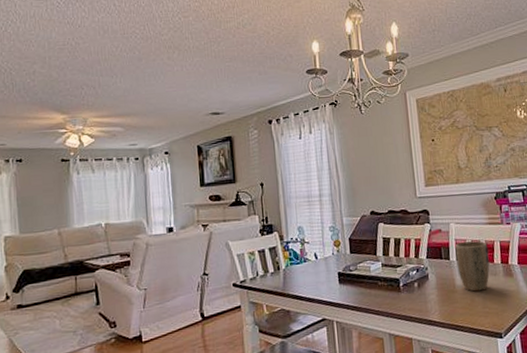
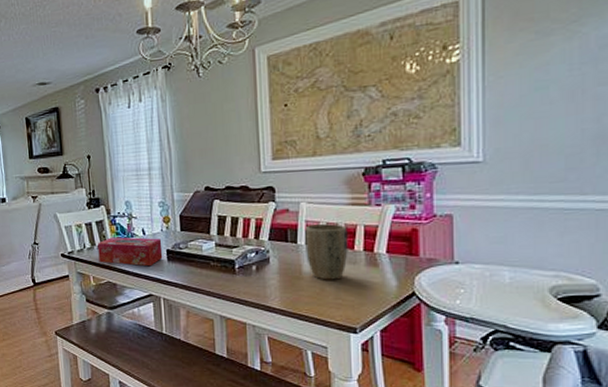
tissue box: none [271,261,335,291] -> present [97,237,163,267]

